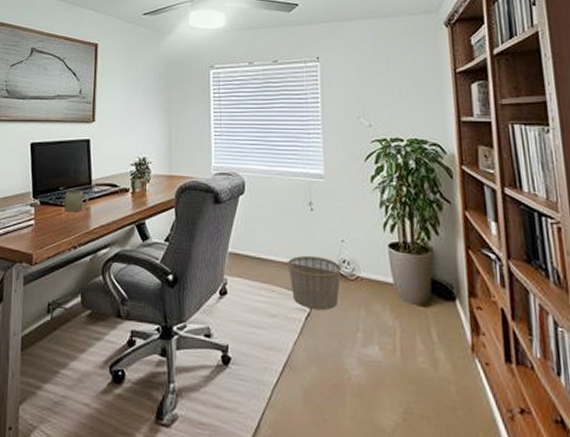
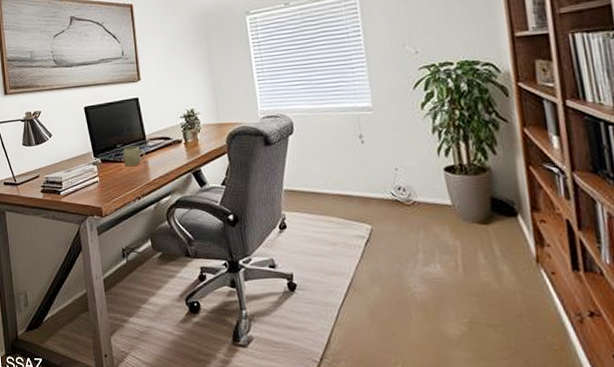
basket: present [287,255,343,311] -> none [342,185,398,236]

